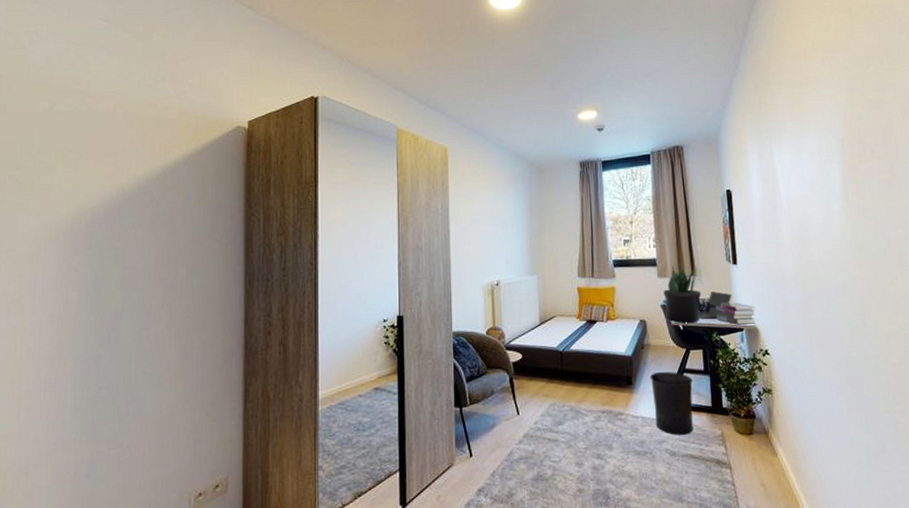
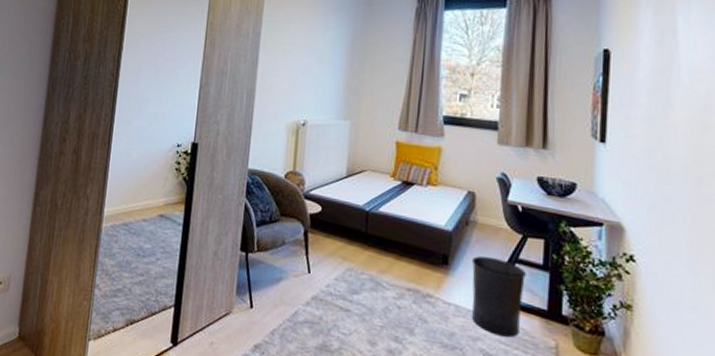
planter: present [663,265,702,323] -> none [502,132,552,205]
laptop: present [698,291,732,319] -> none [544,172,594,205]
books: present [715,302,756,325] -> none [567,186,624,220]

